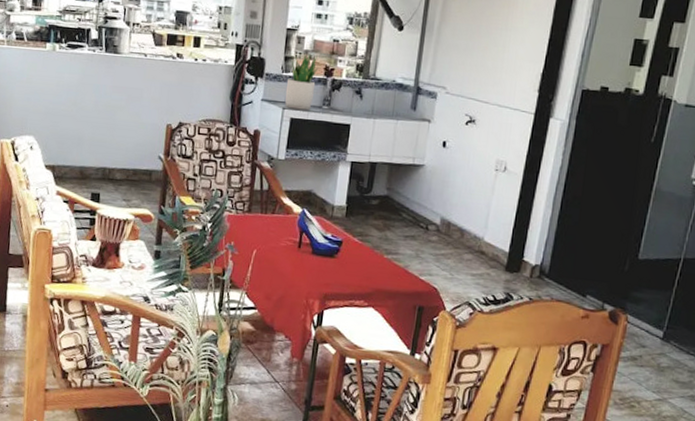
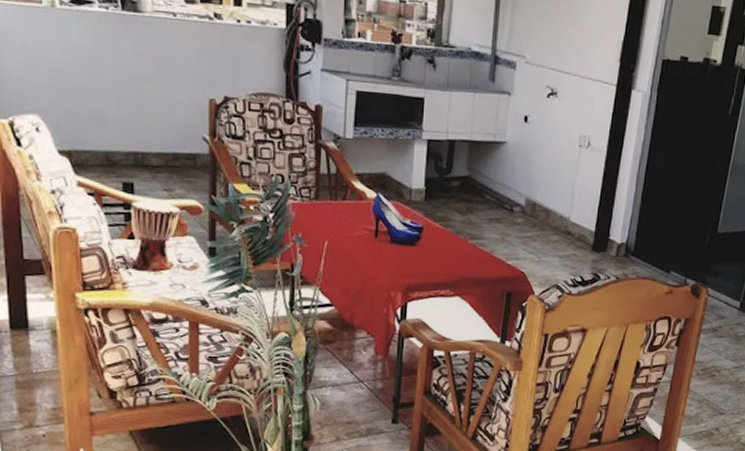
planter: present [285,53,318,110] -> none [348,16,384,82]

